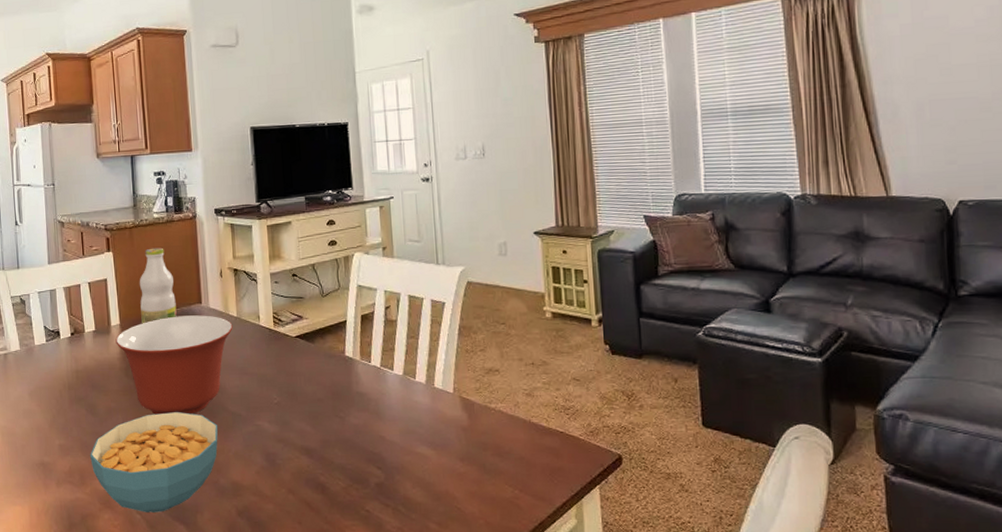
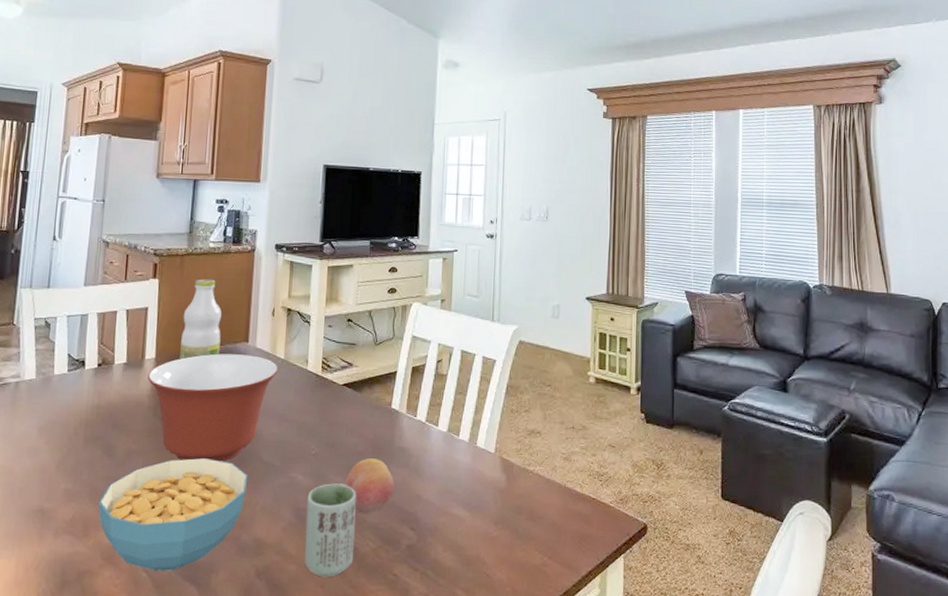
cup: none [275,429,326,515] -> present [304,483,356,578]
fruit: none [308,404,358,455] -> present [344,458,395,514]

